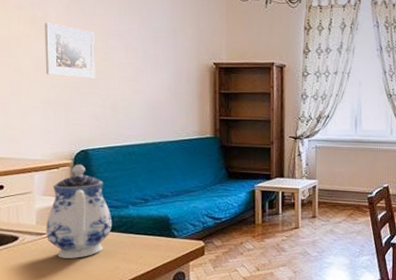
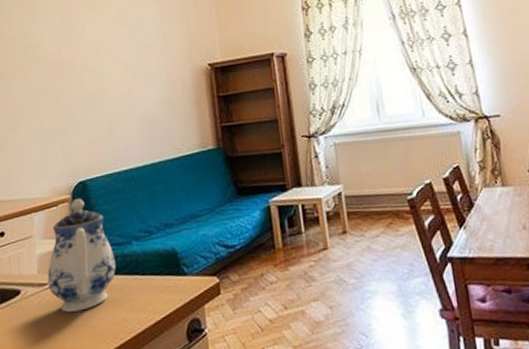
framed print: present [44,22,95,79] -> none [37,49,89,104]

